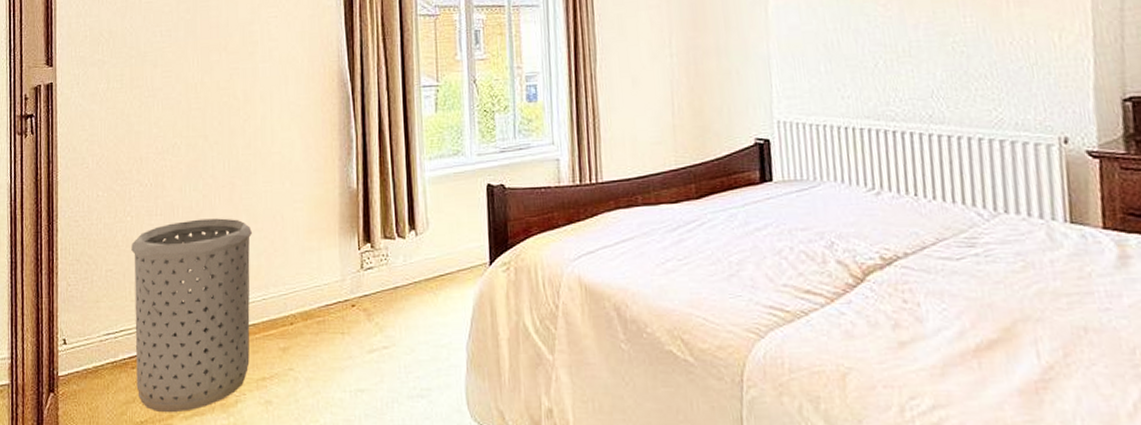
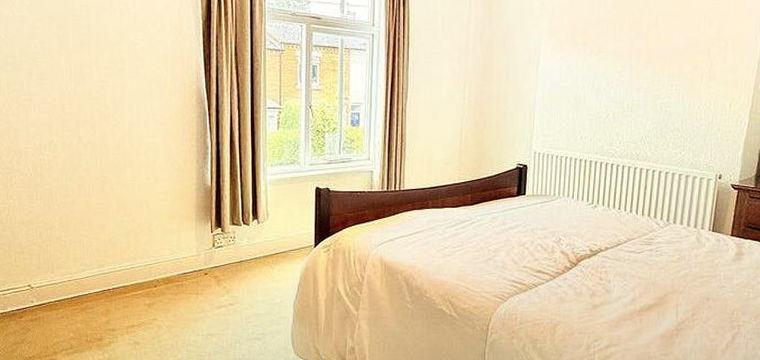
laundry basket: present [131,218,252,413] -> none [15,204,122,351]

